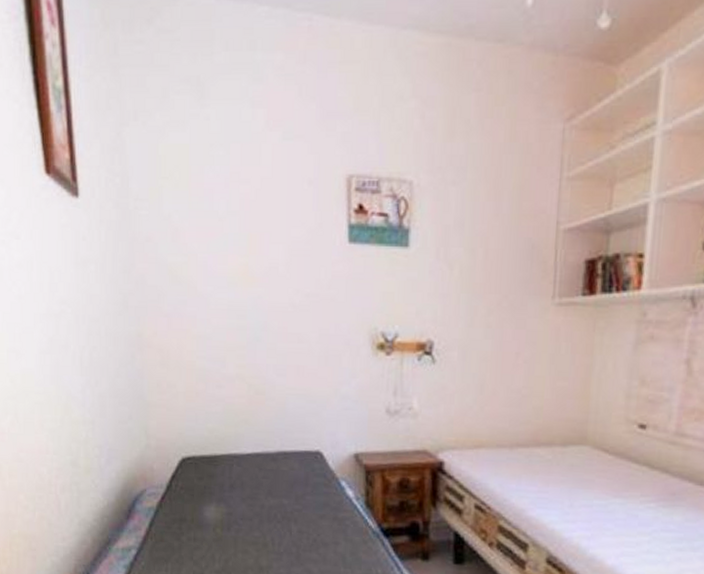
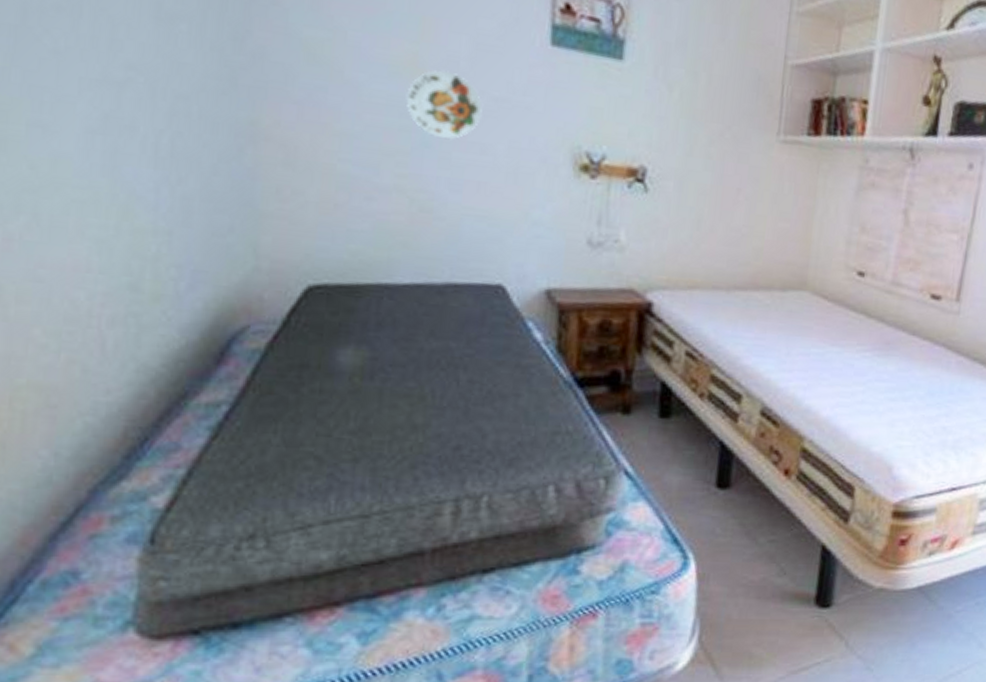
decorative plate: none [241,276,298,333] -> present [406,70,482,140]

